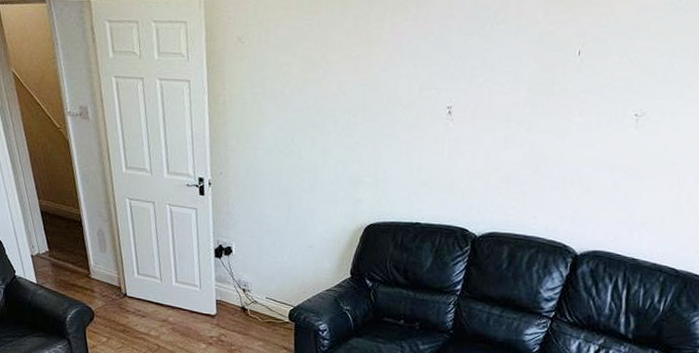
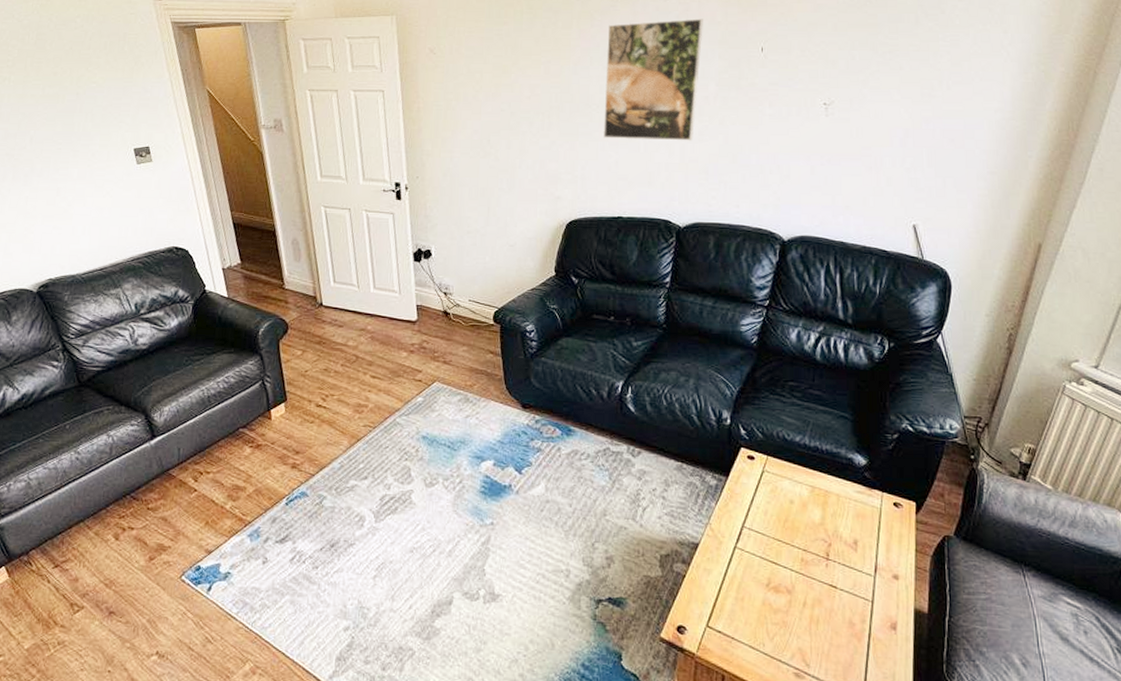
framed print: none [408,15,522,148] -> present [603,18,703,141]

